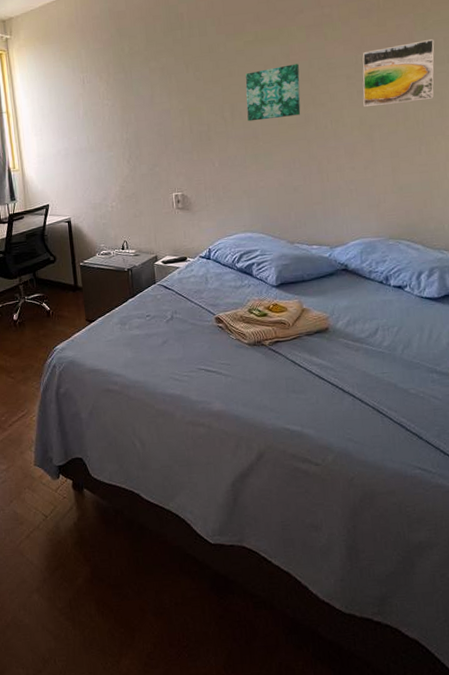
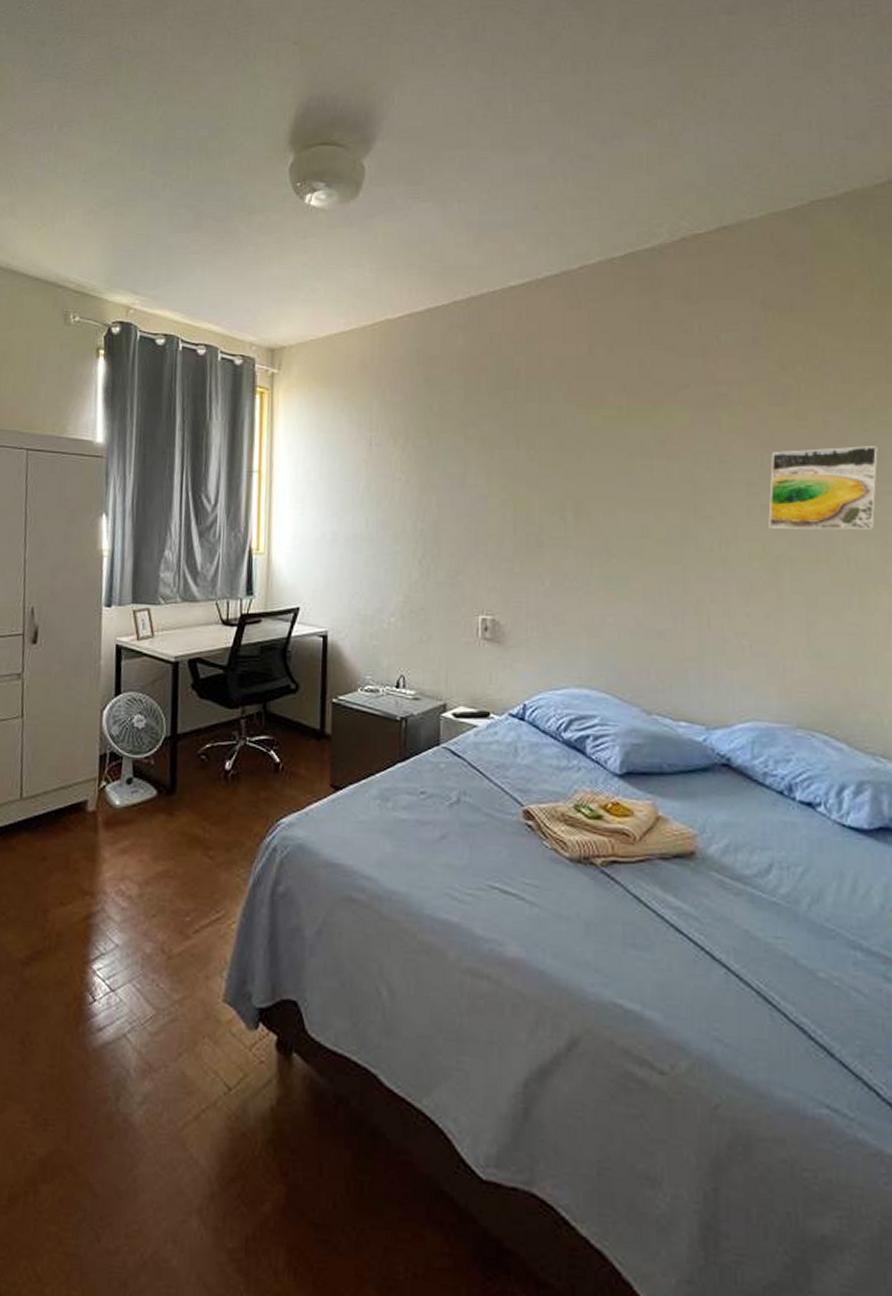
wall art: present [245,64,301,122] -> none [598,456,678,529]

